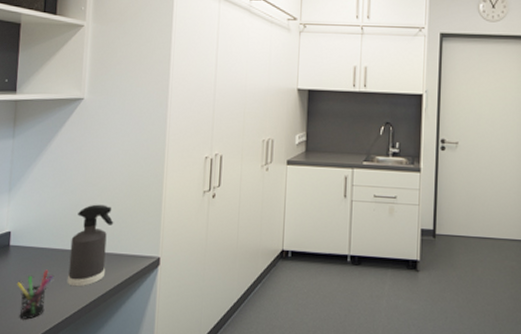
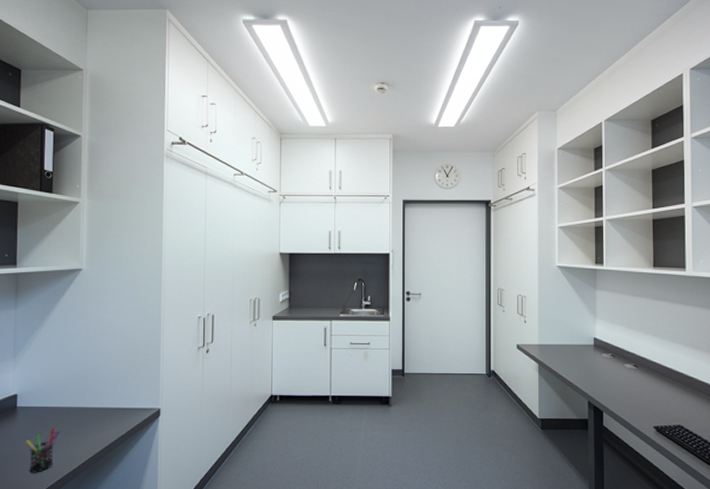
spray bottle: present [67,204,114,287] -> none [73,364,116,440]

